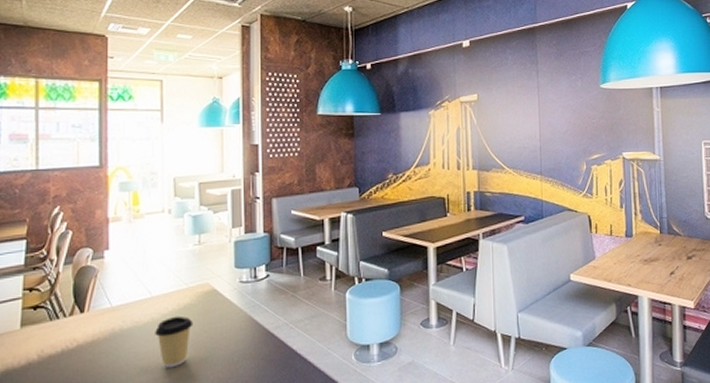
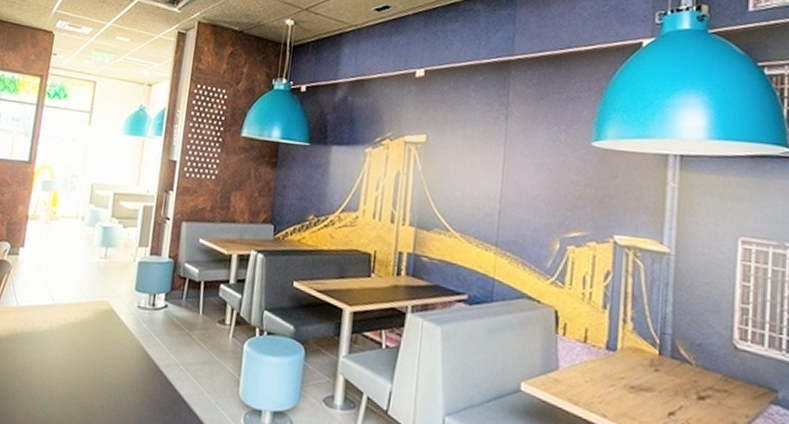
coffee cup: present [155,315,194,368] -> none [51,329,88,384]

